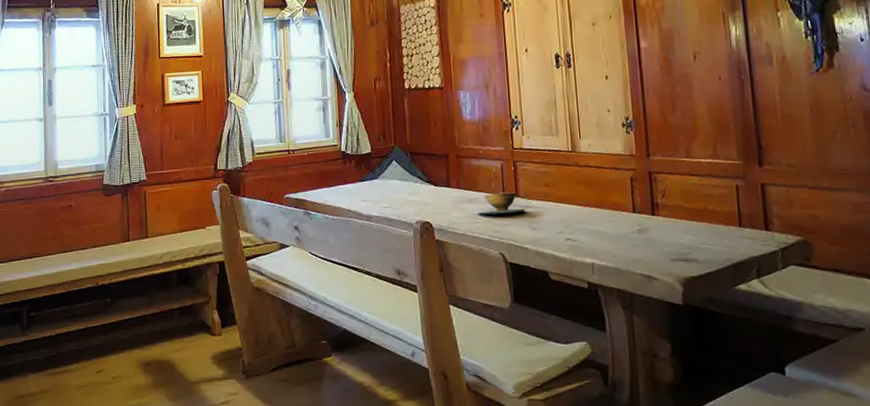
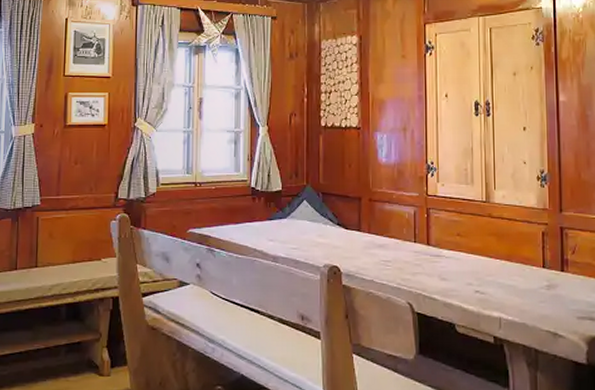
wooden bowl: present [478,192,526,215] -> none [387,240,436,262]

